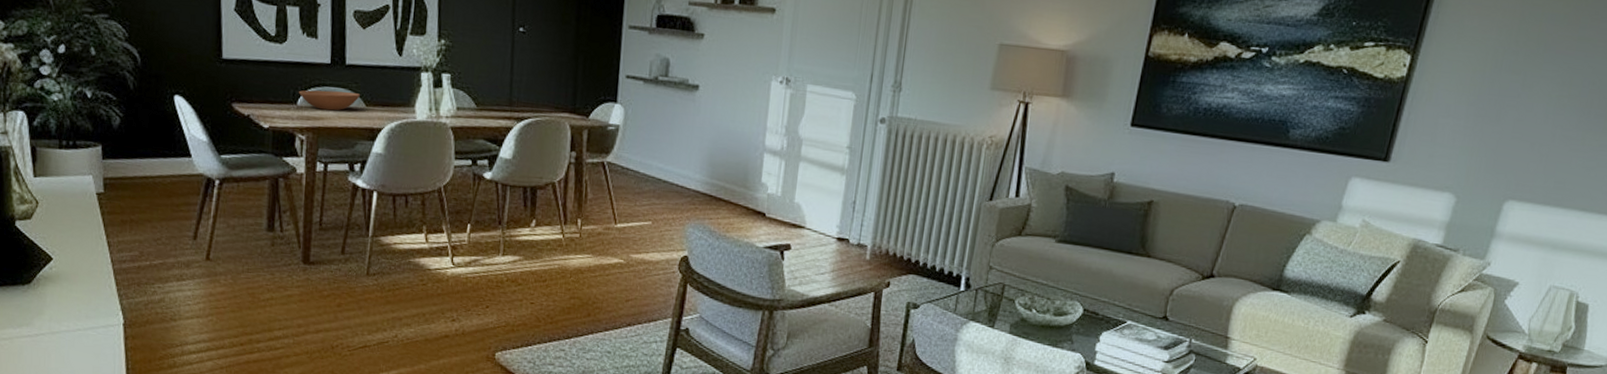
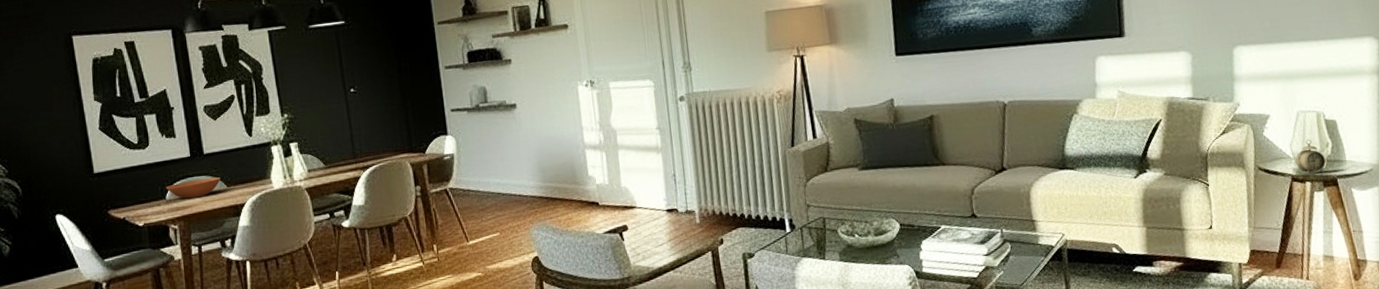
alarm clock: none [1528,318,1563,357] -> present [1295,139,1326,175]

